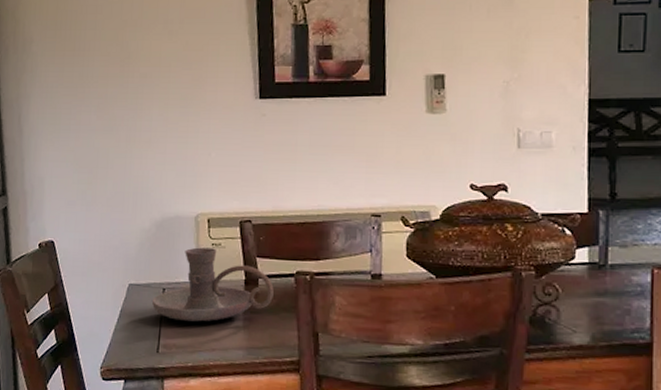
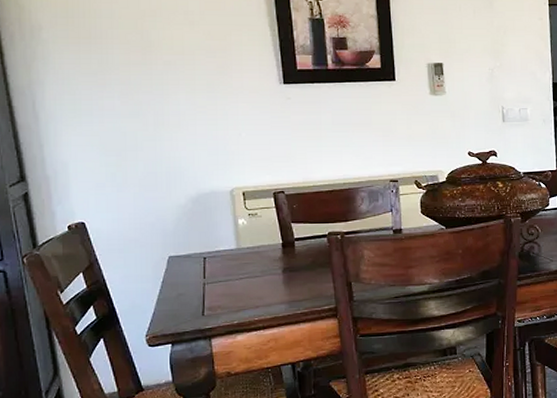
candle holder: present [151,247,274,322] -> none [193,218,309,285]

